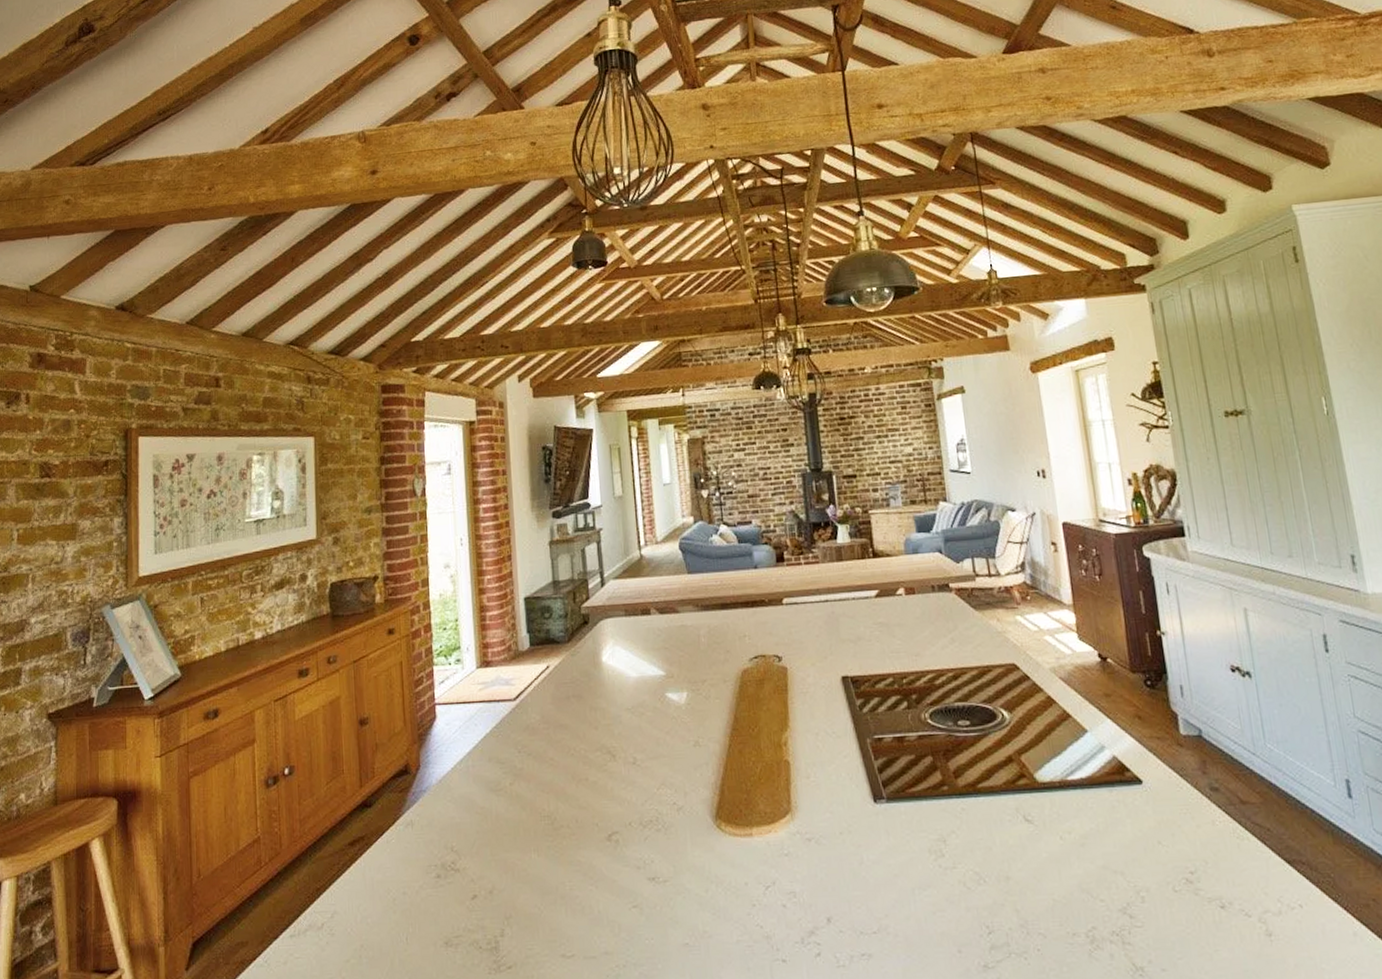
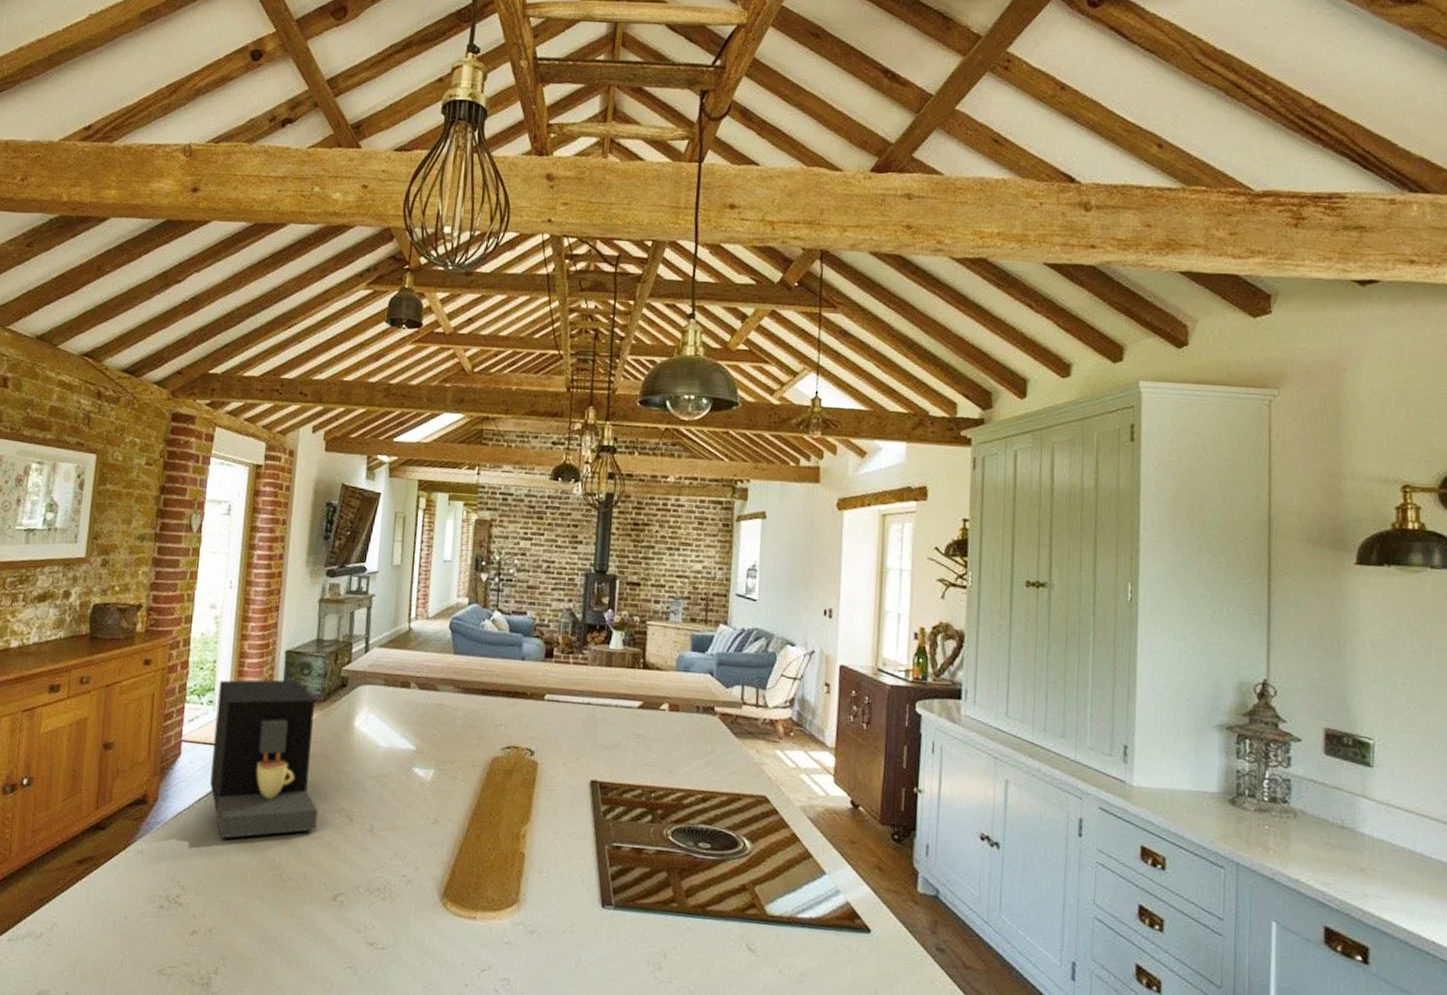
coffee maker: none [464,625,581,796] -> present [210,679,319,839]

